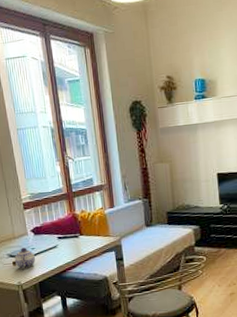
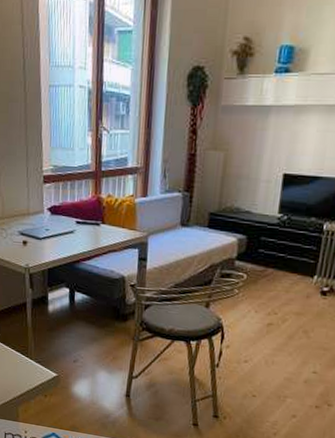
teapot: present [14,247,35,269] -> none [25,227,48,251]

